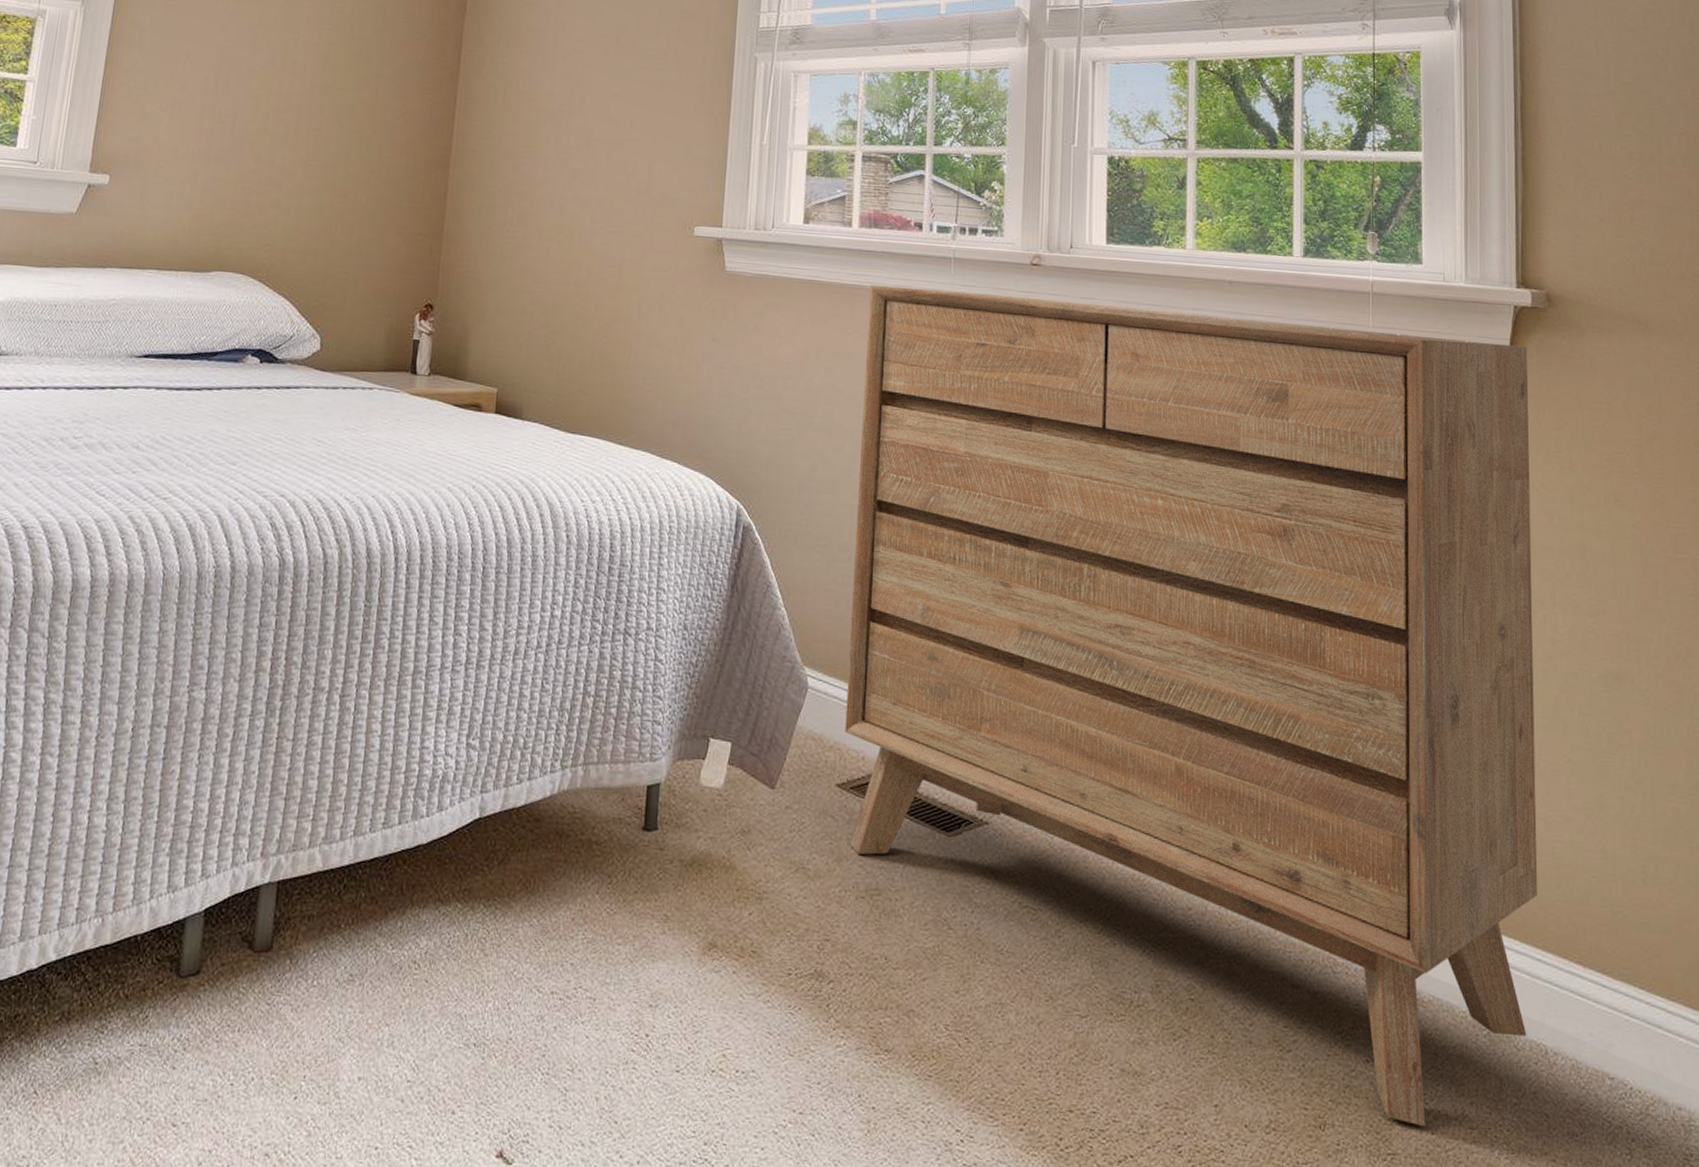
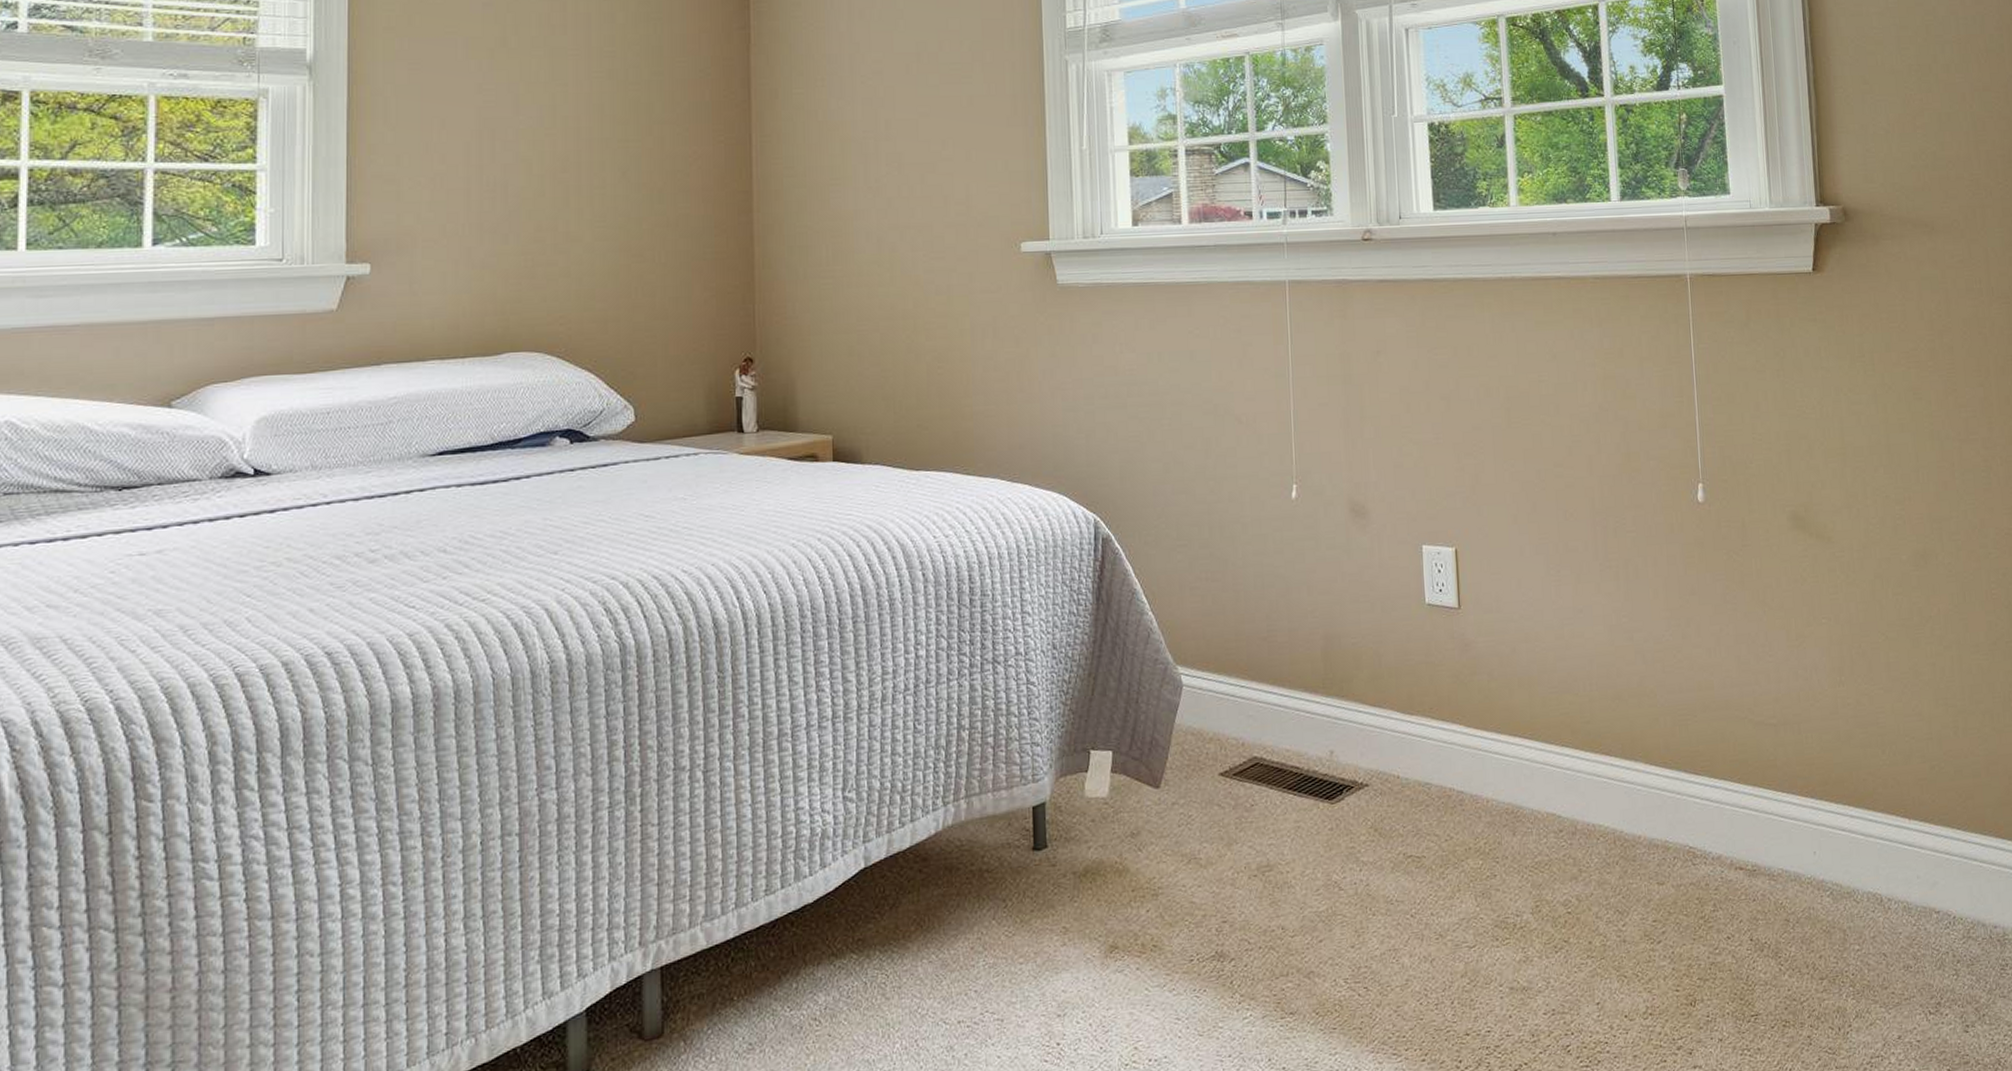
dresser: present [845,284,1538,1126] -> none [1206,261,1866,986]

